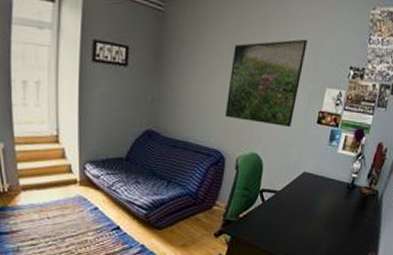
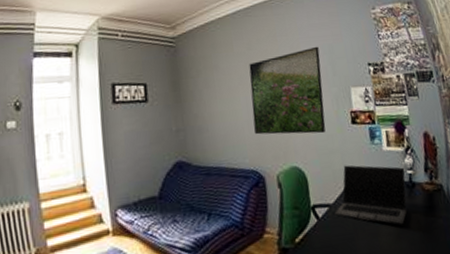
laptop: none [277,160,351,219] -> present [333,165,407,227]

